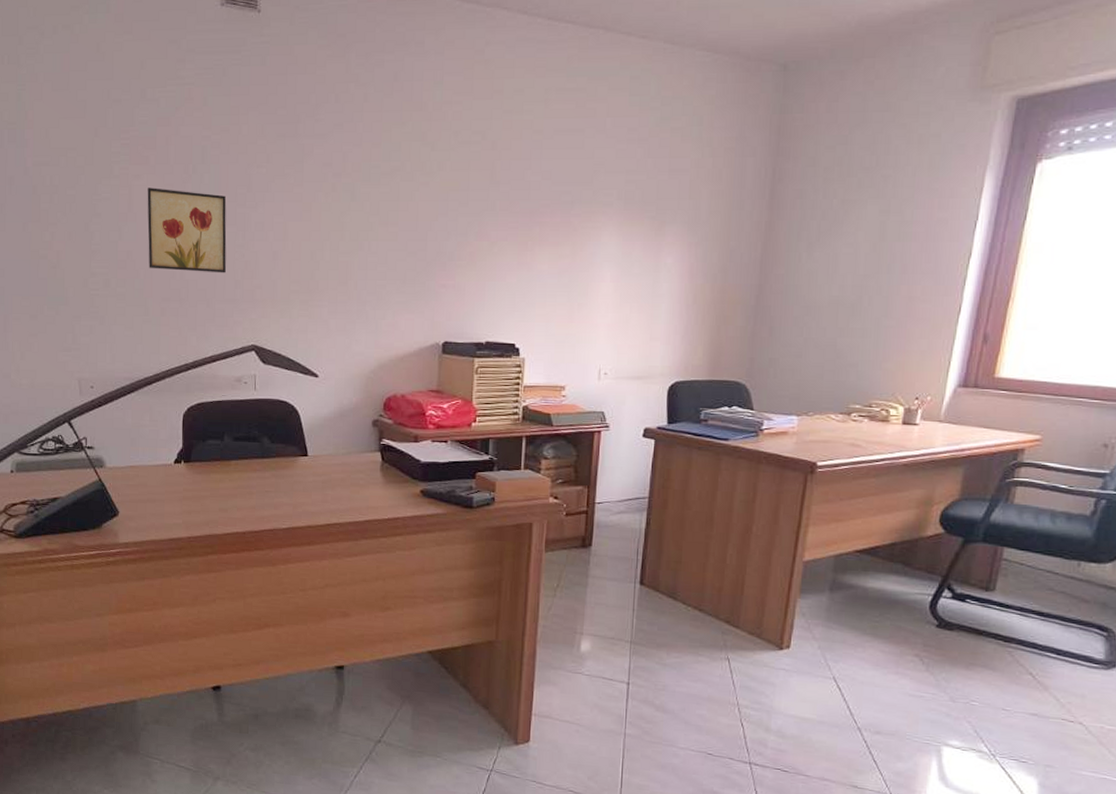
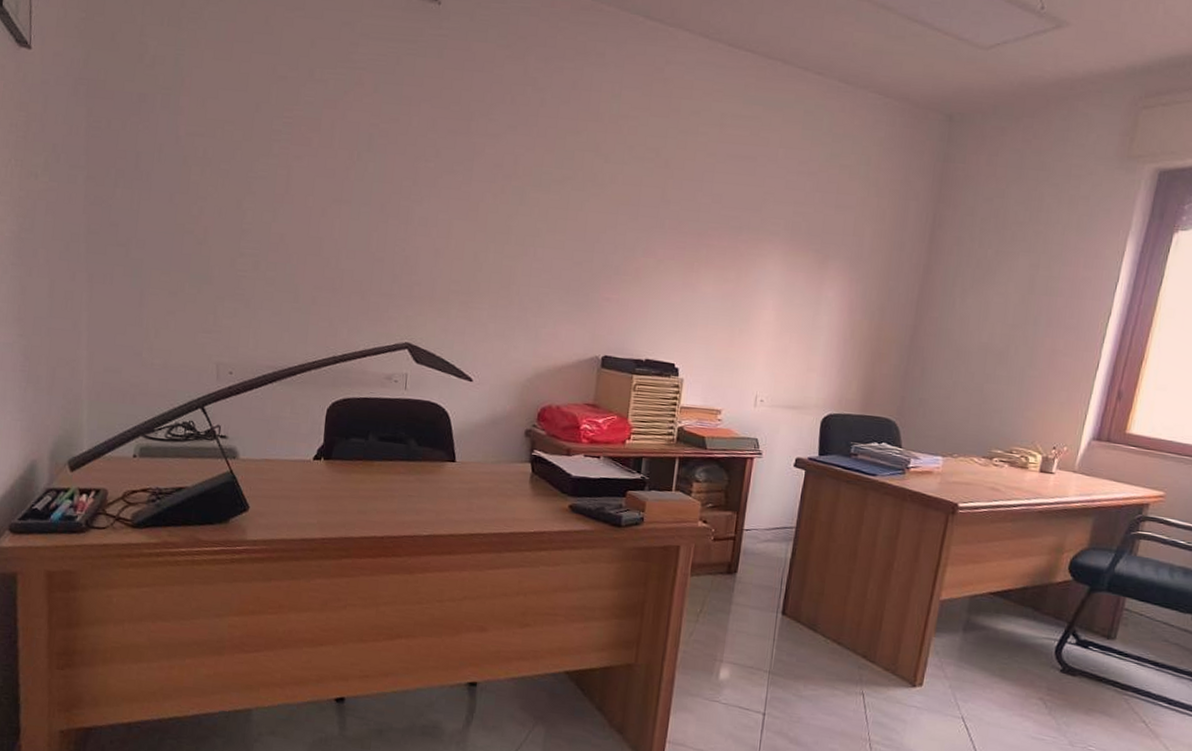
wall art: present [147,188,227,273] -> none [302,170,391,267]

